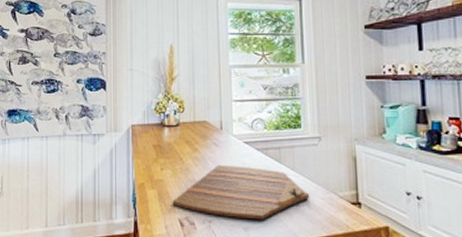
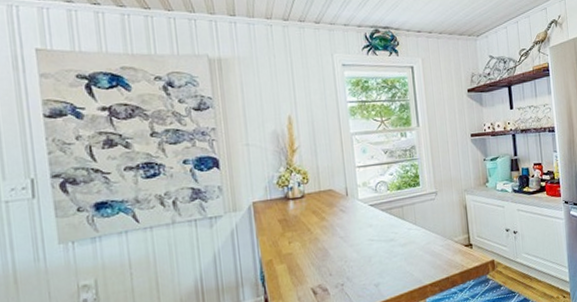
cutting board: present [172,165,310,220] -> none [303,227,431,278]

